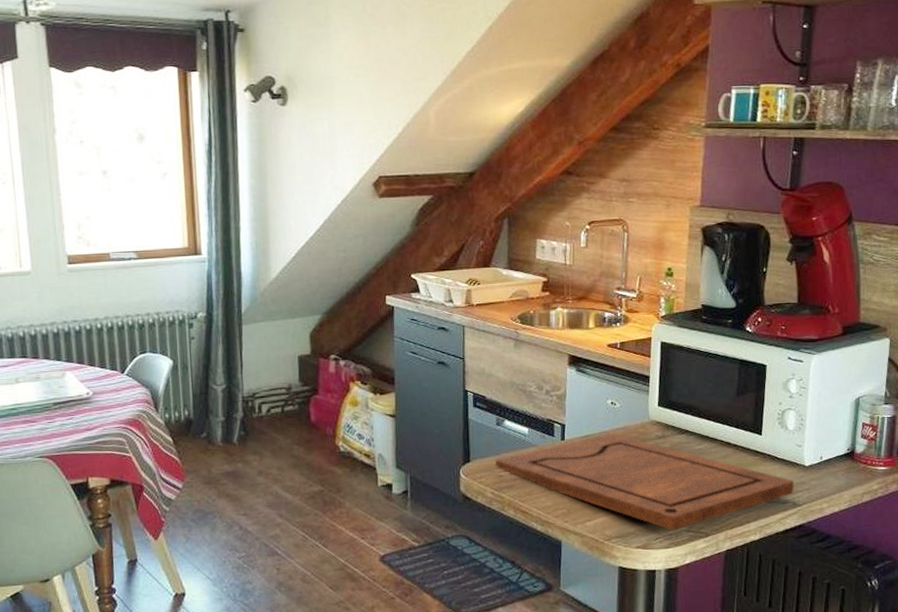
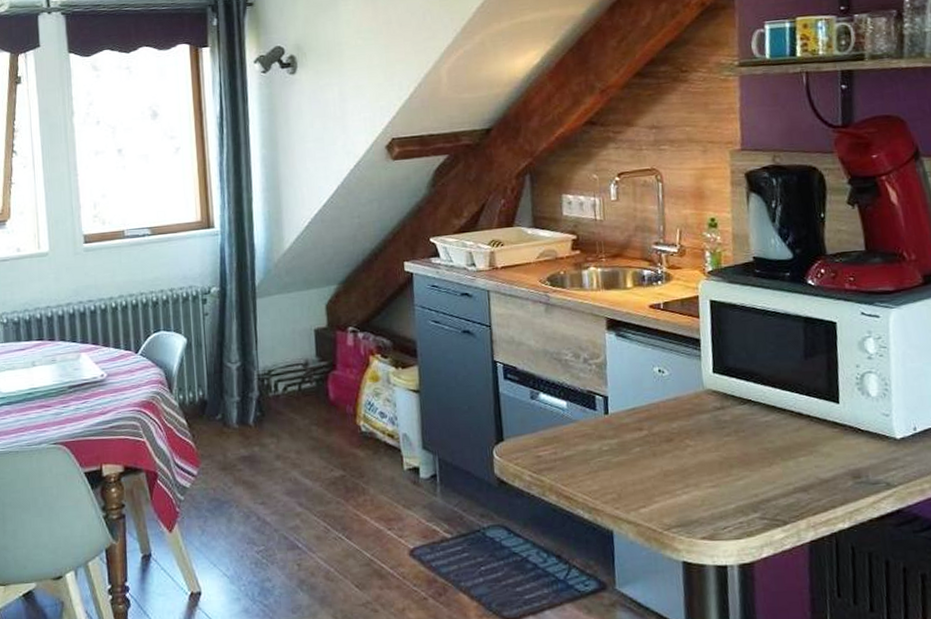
cutting board: present [495,434,795,530] -> none [531,406,886,518]

